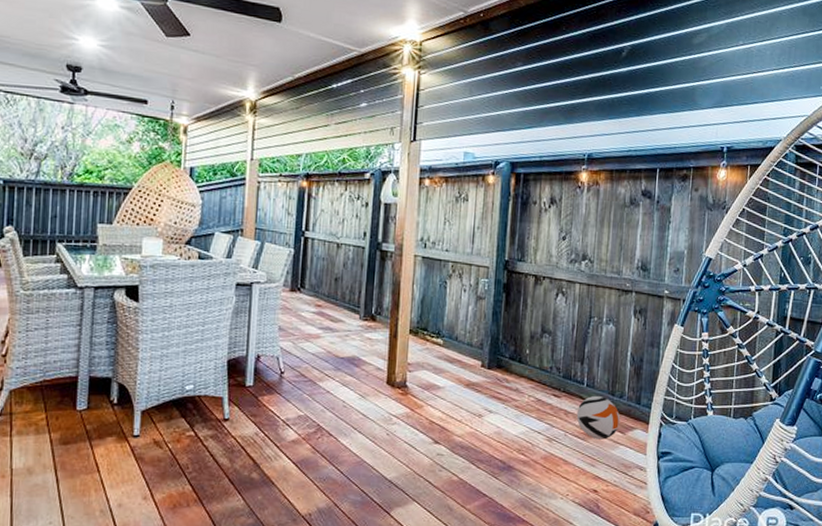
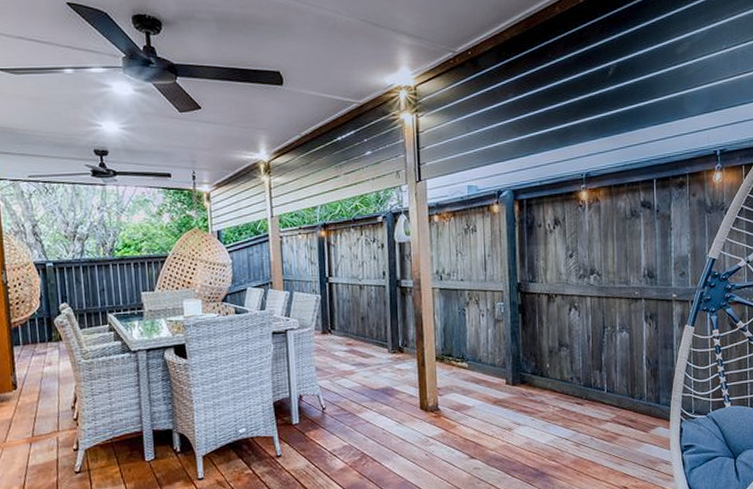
ball: present [576,395,621,440] -> none [600,399,642,440]

